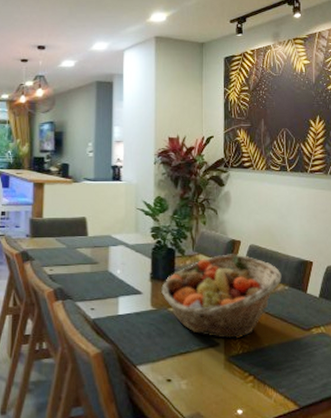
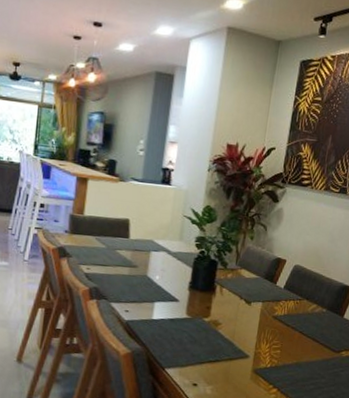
fruit basket: present [161,254,282,339] -> none [198,271,322,354]

